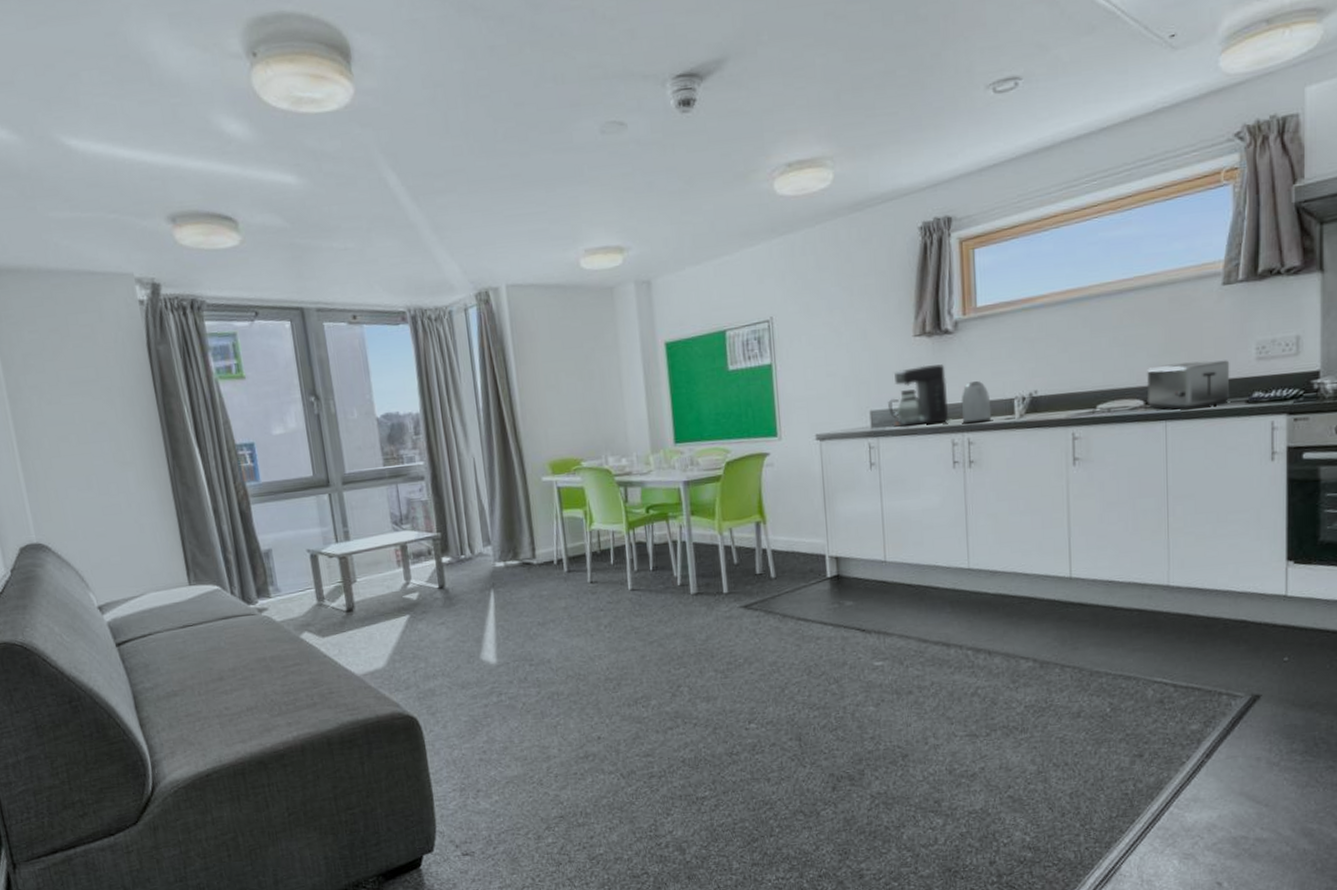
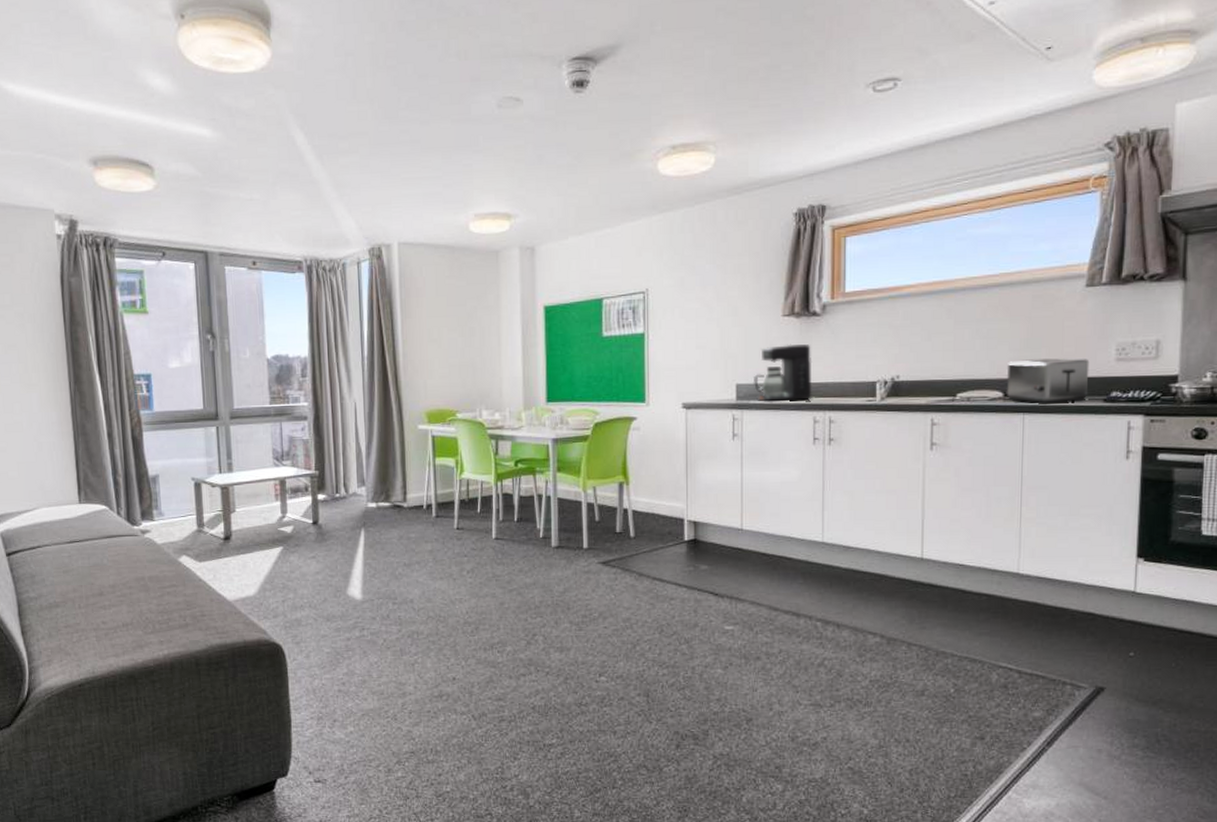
kettle: present [961,381,992,426] -> none [824,363,854,404]

